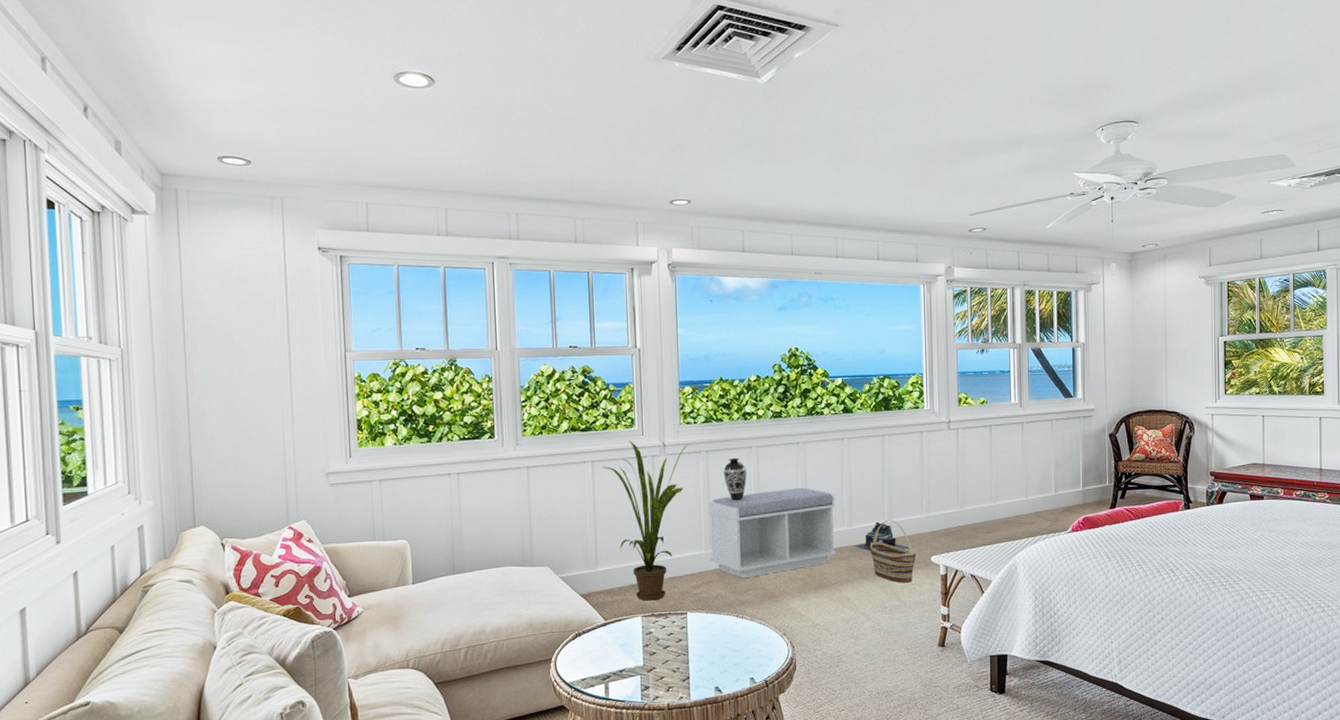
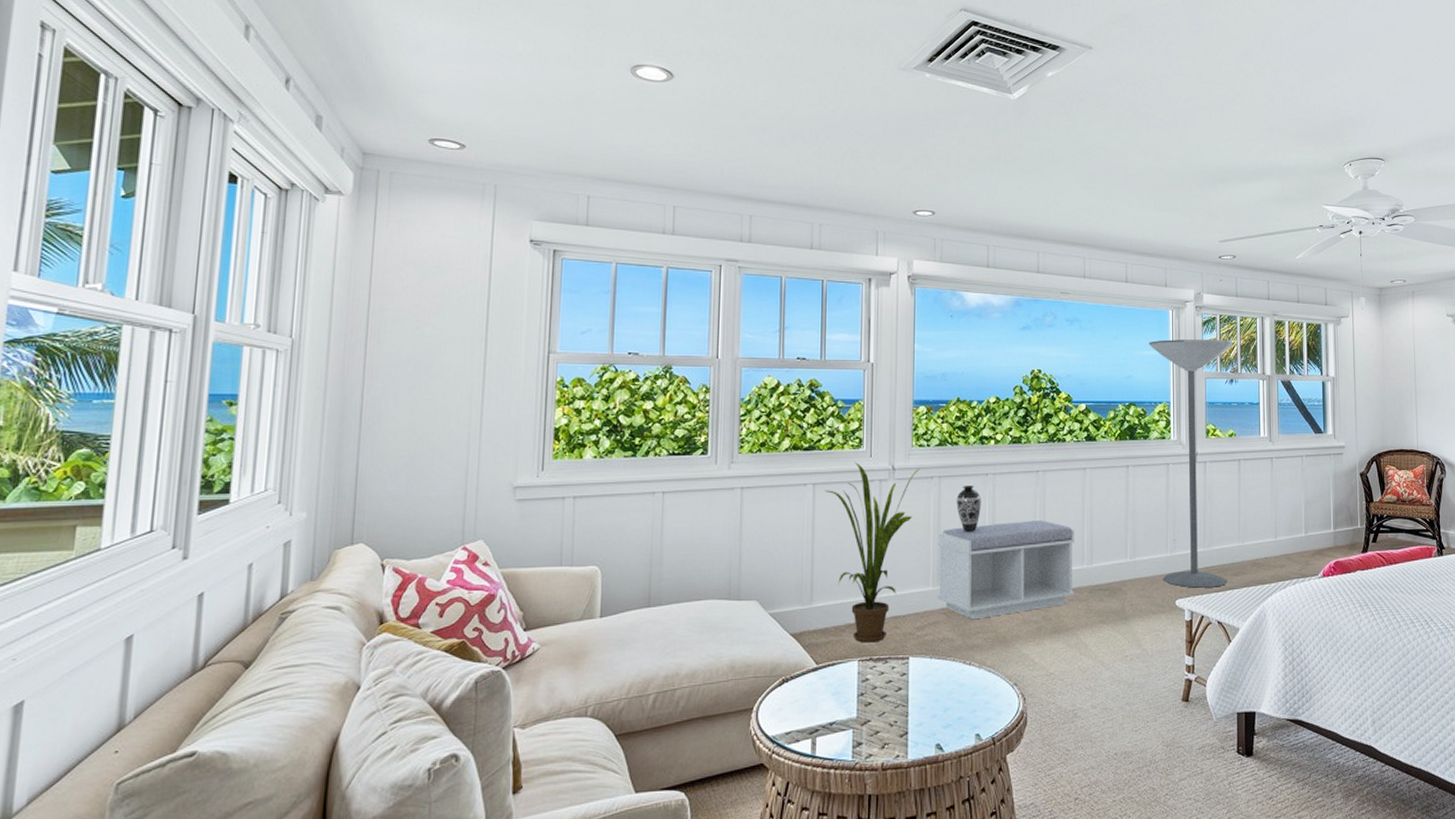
shoe: present [854,521,908,551] -> none [1094,560,1151,592]
basket: present [869,520,917,583] -> none [1110,558,1160,629]
floor lamp: none [900,311,984,545] -> present [1148,339,1233,588]

